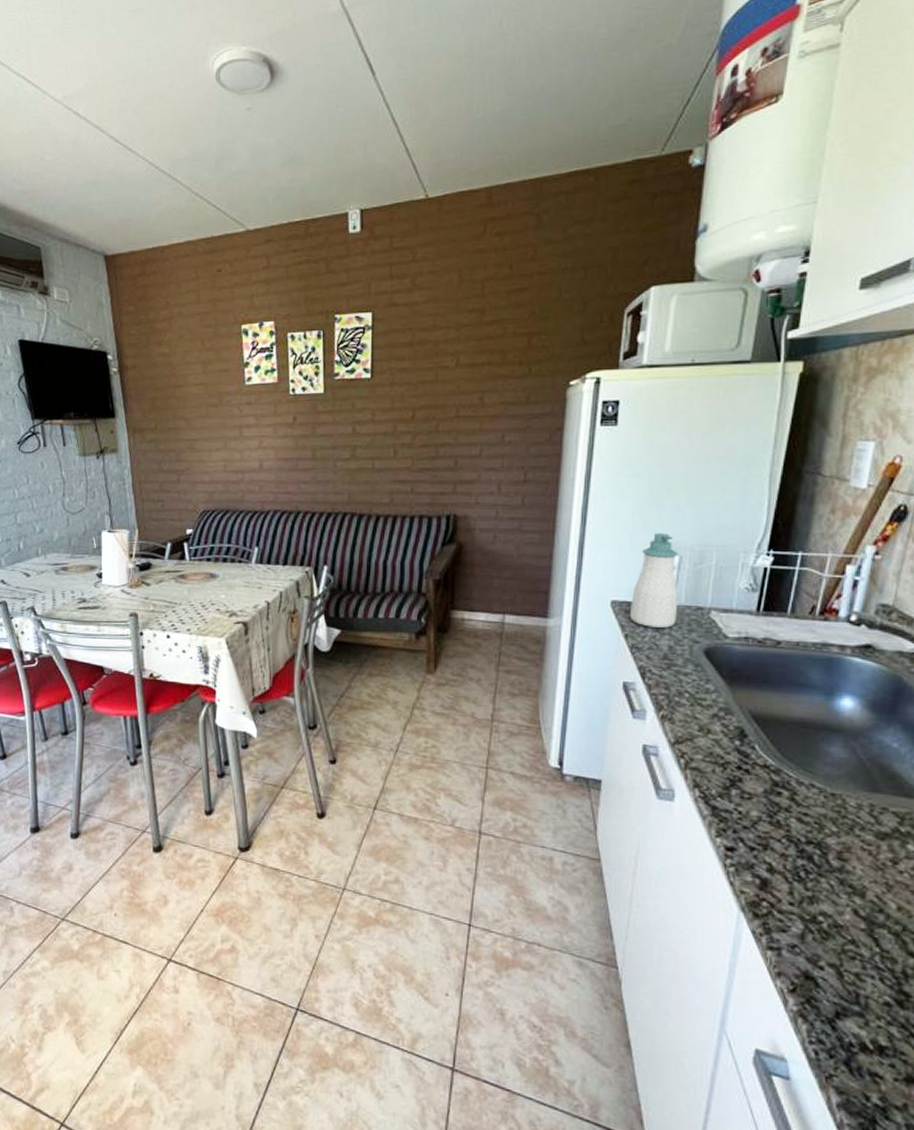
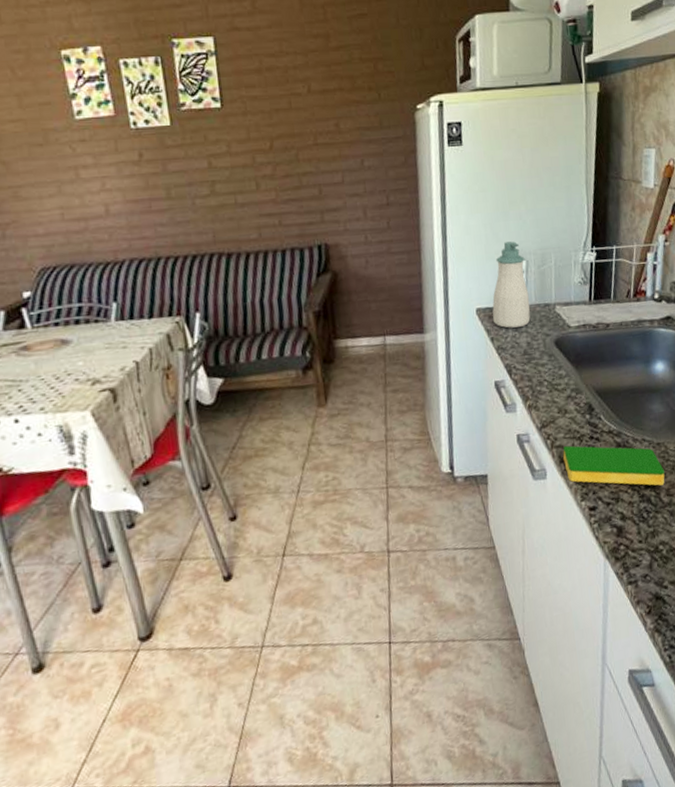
dish sponge: none [699,770,838,845] -> present [563,445,665,486]

